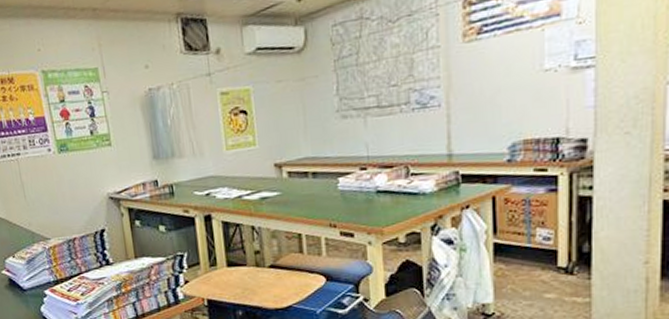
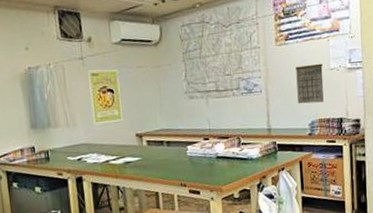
calendar: none [491,63,533,121] -> present [296,63,324,104]

